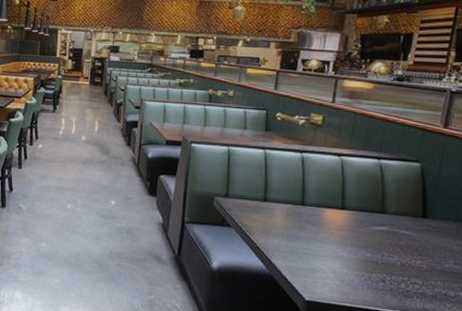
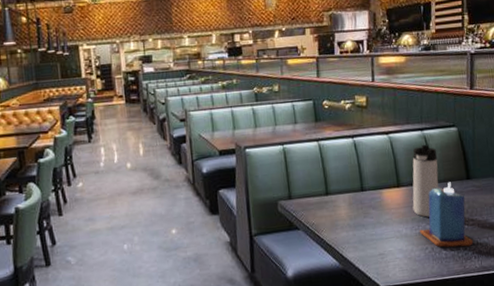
thermos bottle: none [354,173,393,246] -> present [412,144,439,218]
candle: none [357,216,419,285] -> present [419,182,474,248]

